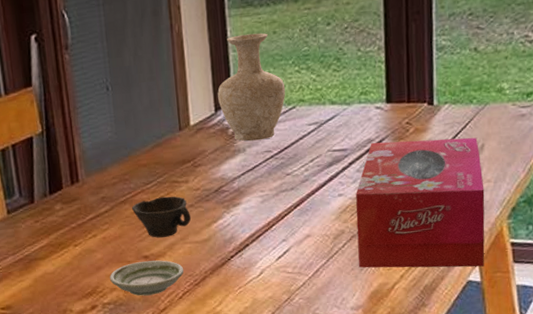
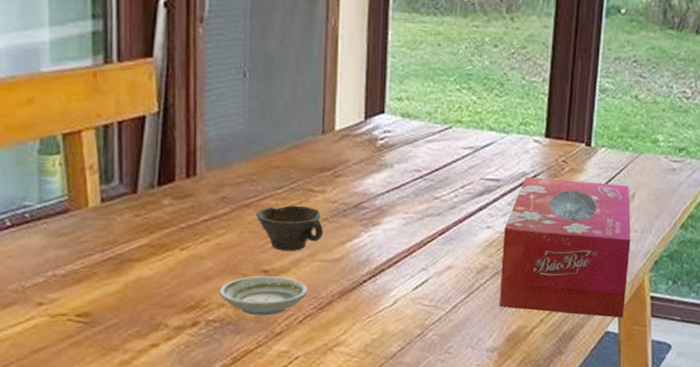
vase: present [217,33,286,142] -> none [369,40,444,158]

